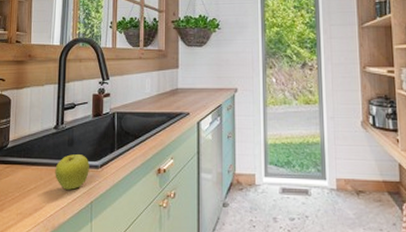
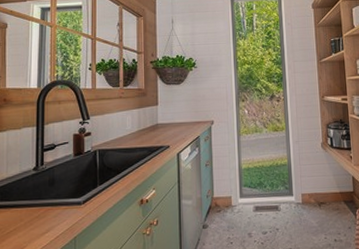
fruit: present [55,154,89,190] -> none [36,193,72,228]

